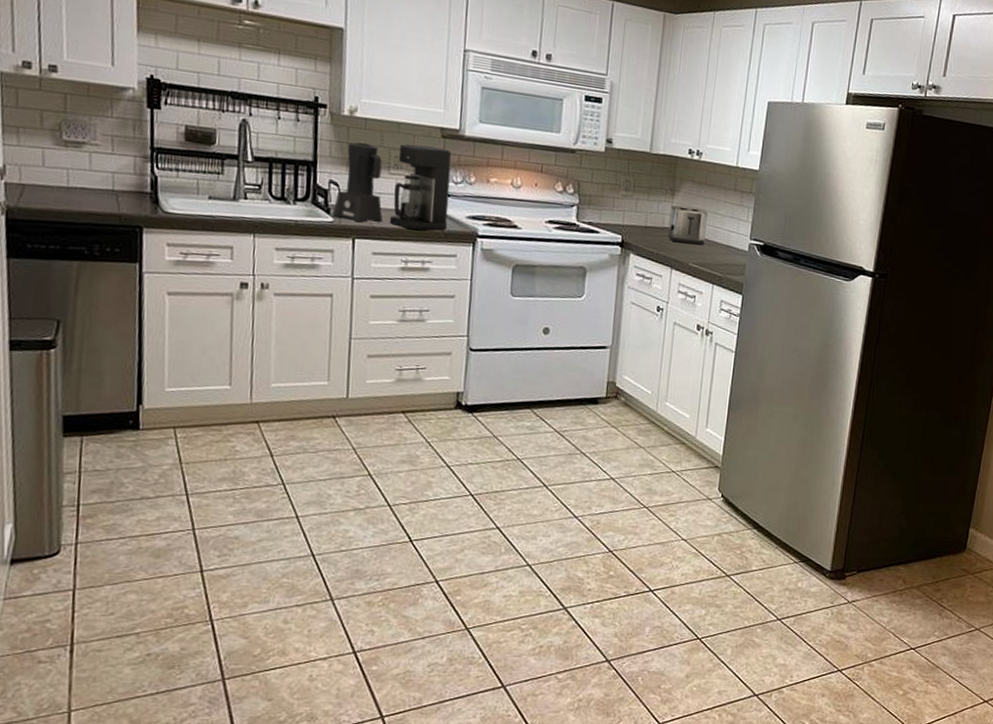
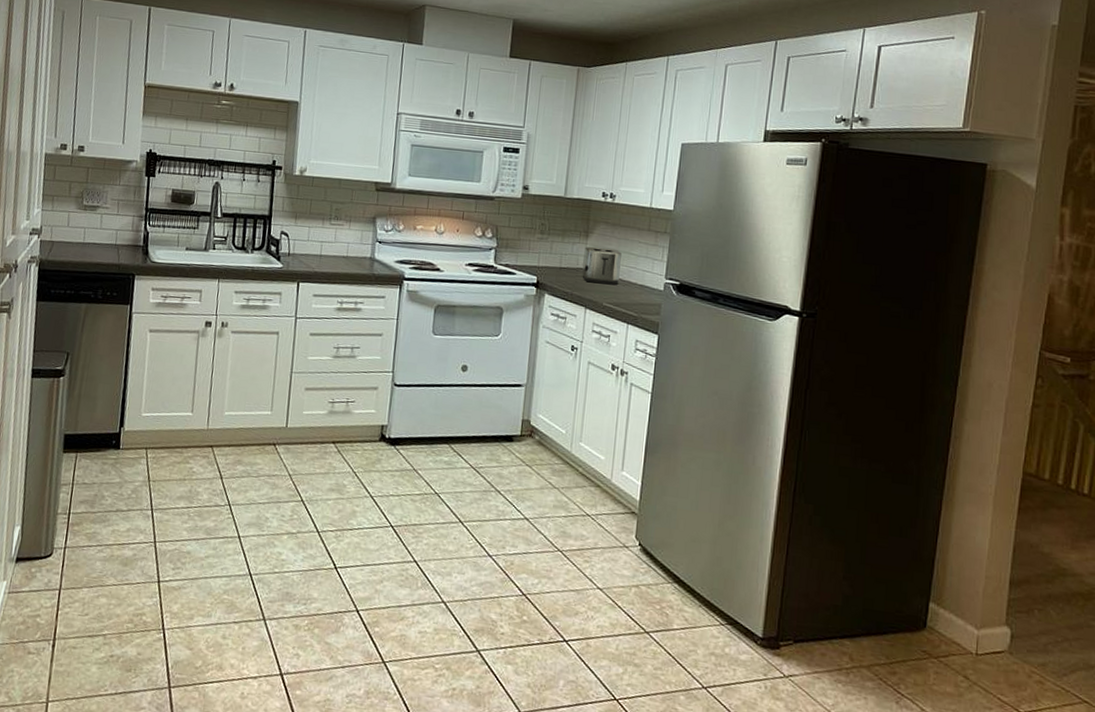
blender: present [331,142,383,223] -> none [281,198,325,268]
coffee maker: present [389,143,452,231] -> none [328,197,384,275]

